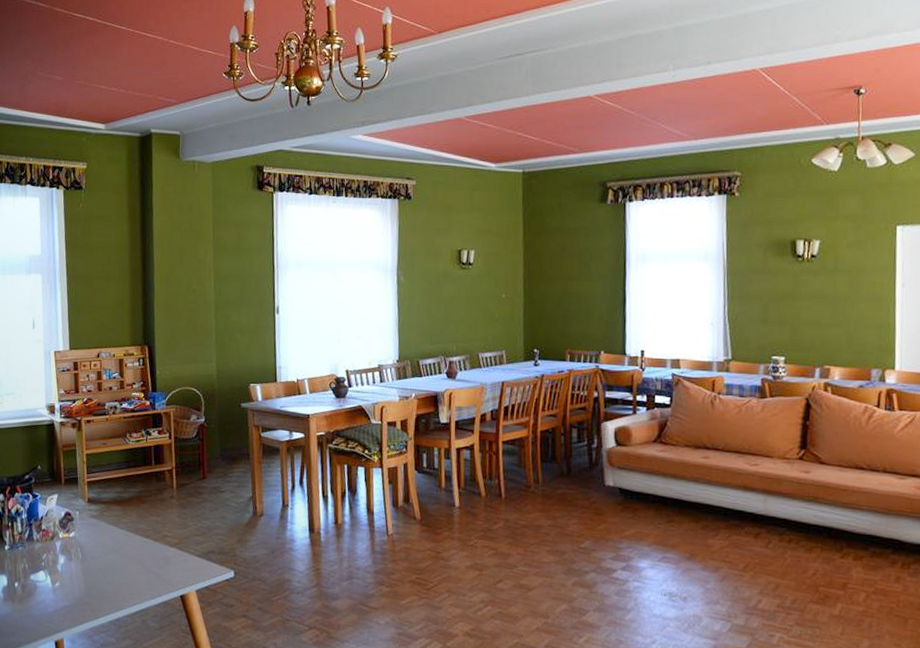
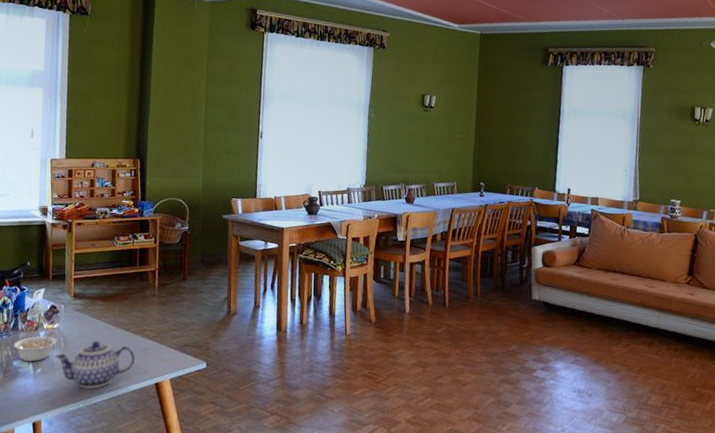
legume: none [29,540,74,575] -> present [13,331,57,362]
teapot: none [73,549,157,604] -> present [55,340,135,389]

